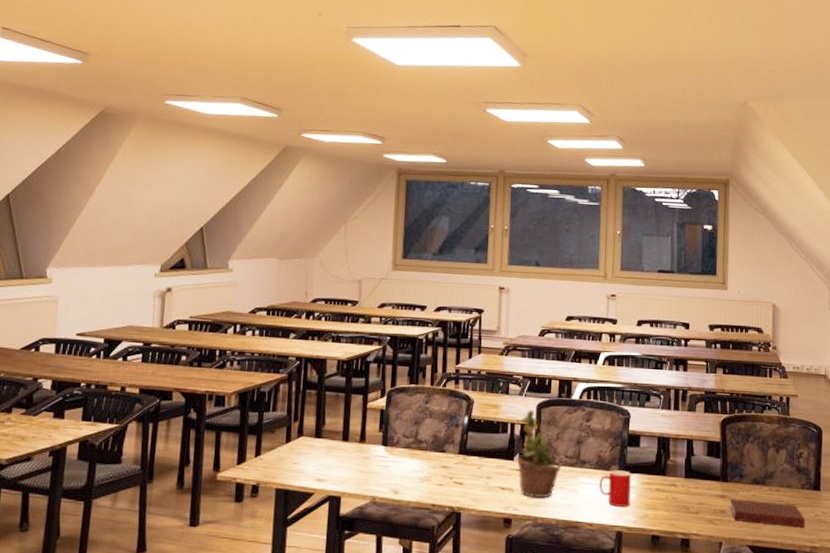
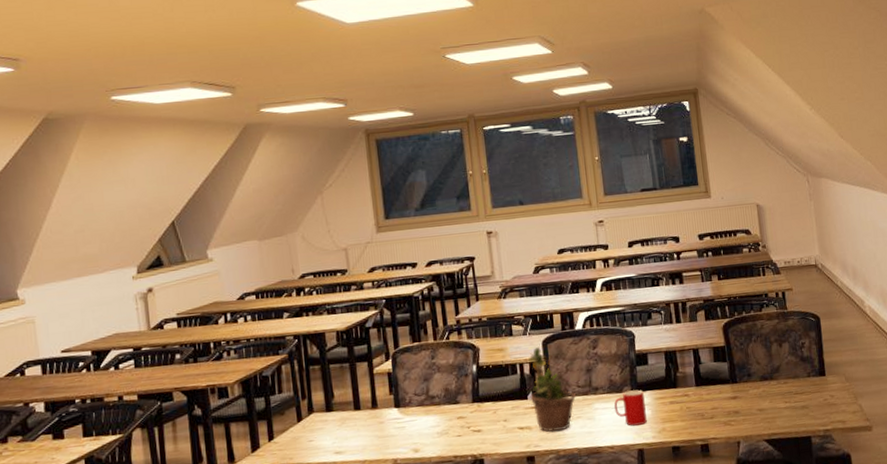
notebook: present [729,499,805,528] -> none [741,393,816,419]

